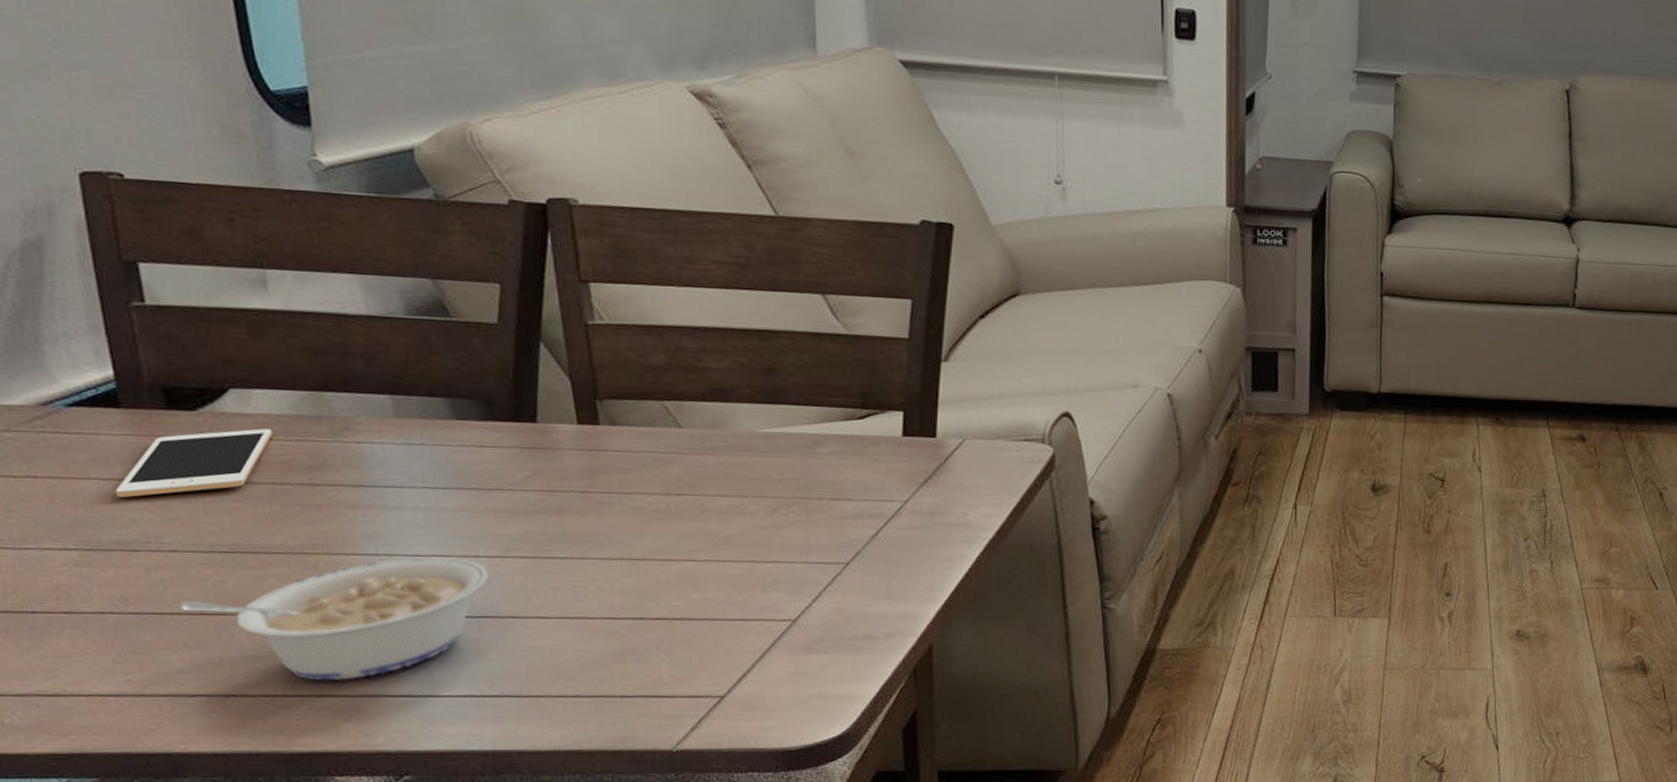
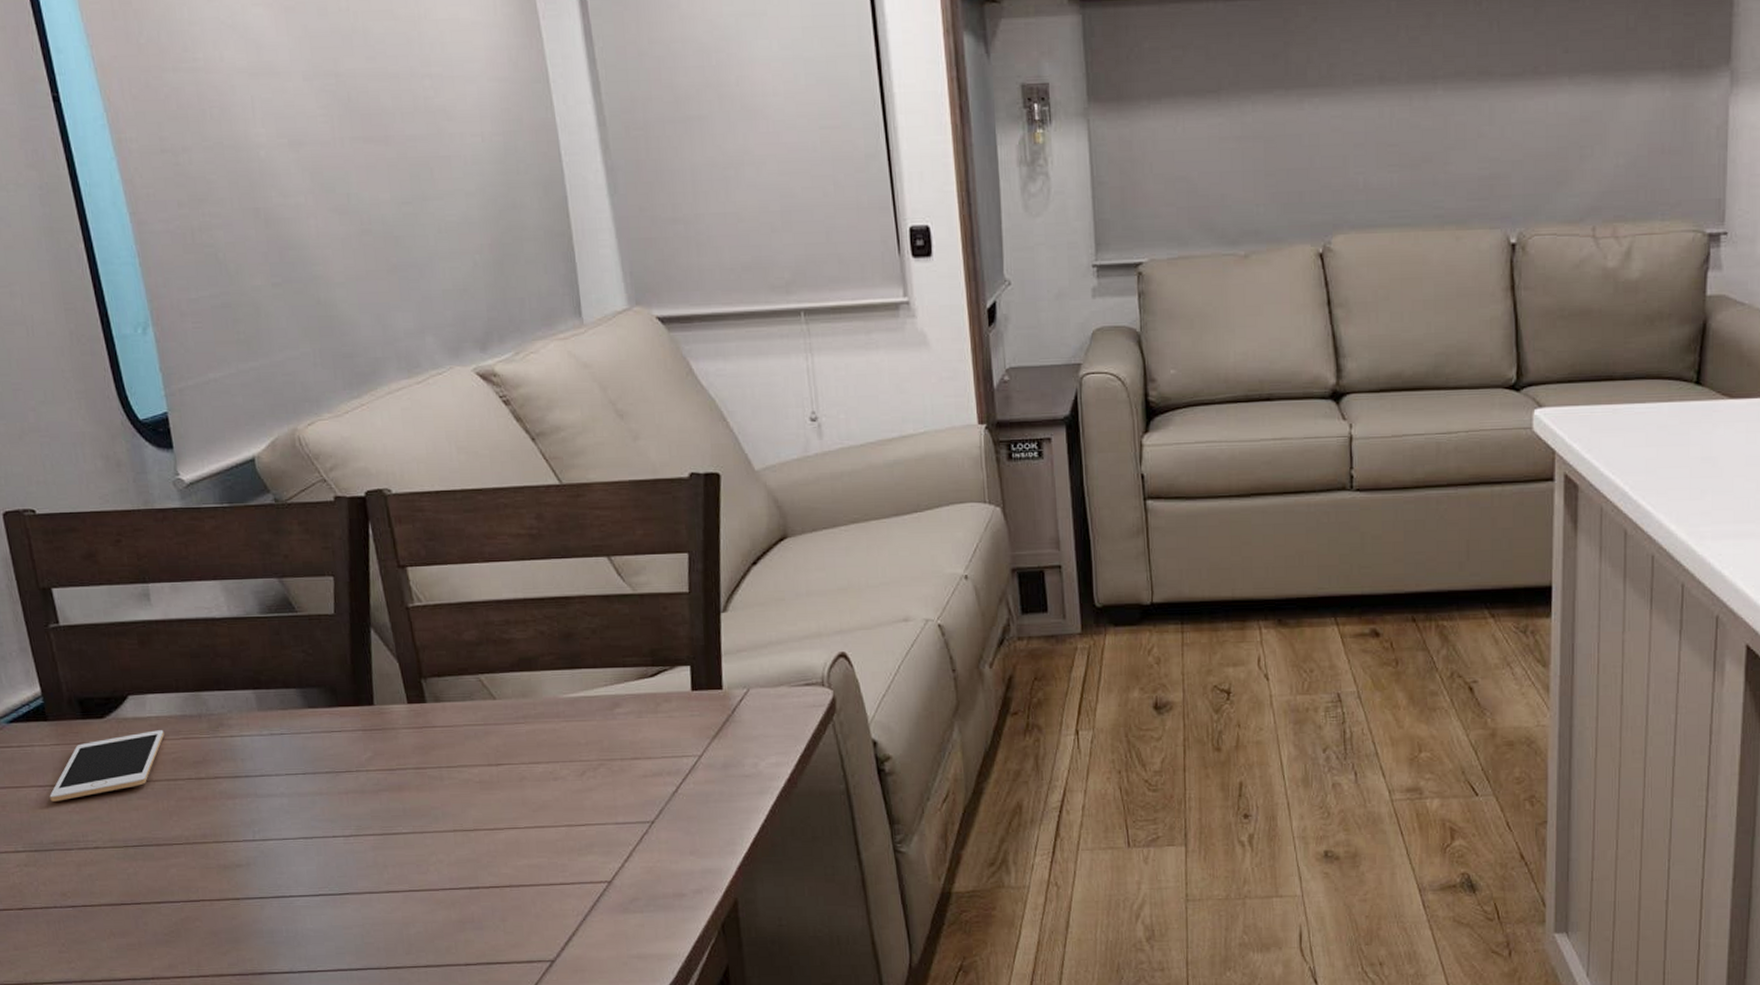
legume: present [179,557,489,681] -> none [105,839,346,961]

